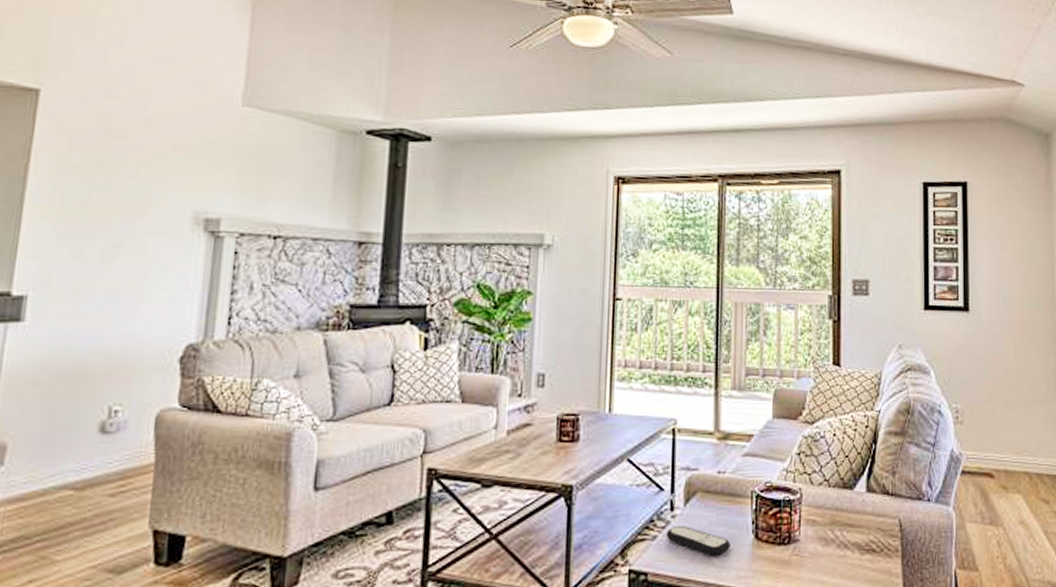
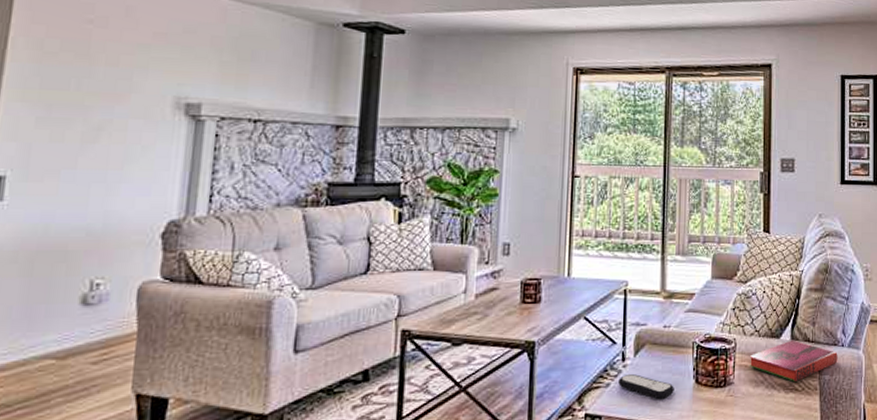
hardback book: none [817,492,923,542] -> present [749,340,838,383]

